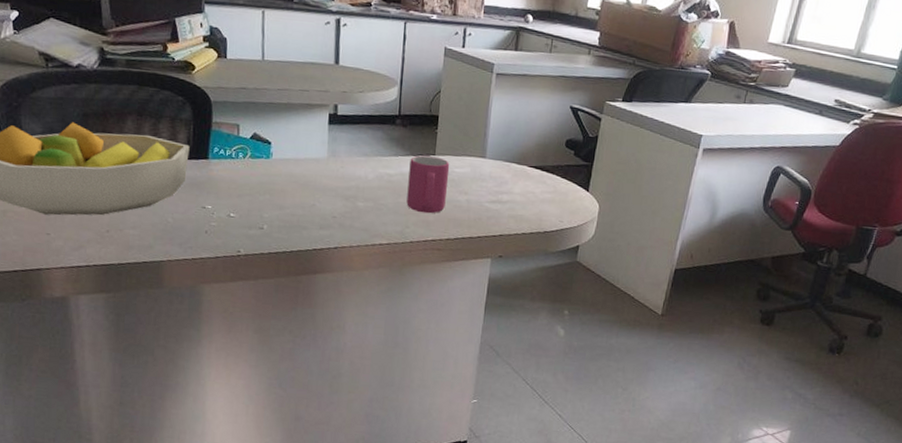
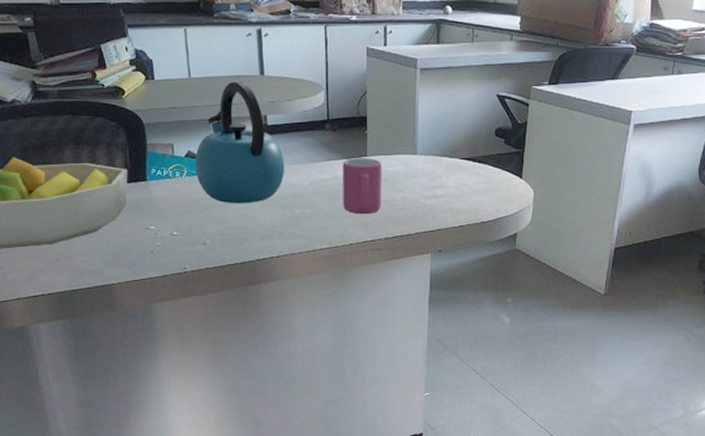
kettle: none [259,67,352,192] -> present [194,81,285,204]

